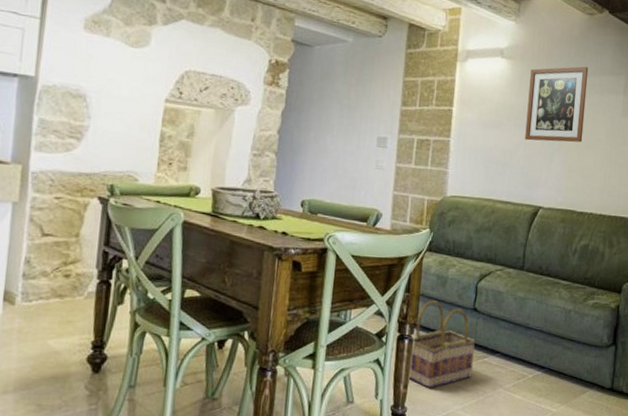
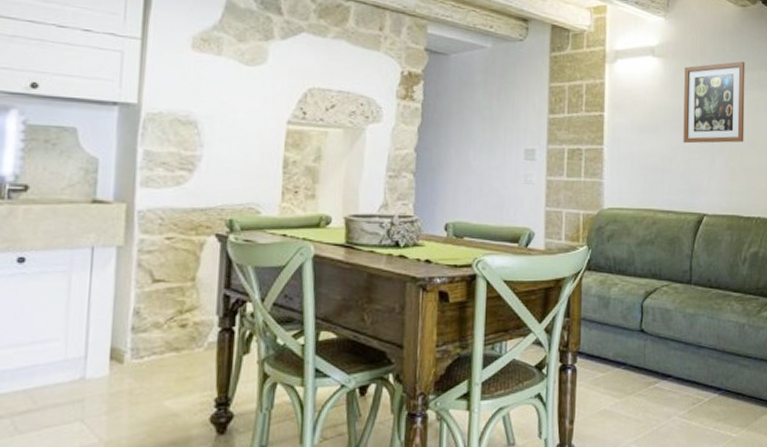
basket: present [408,300,476,389] -> none [574,324,645,423]

